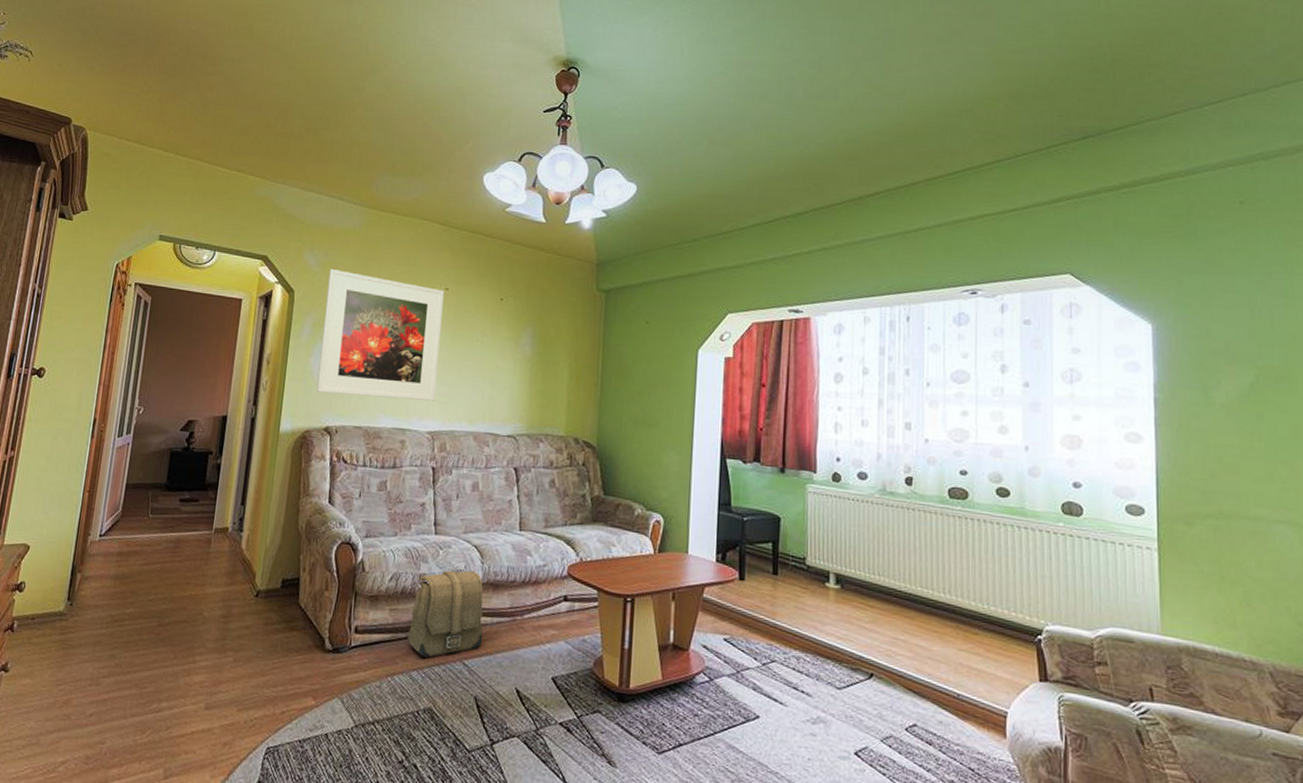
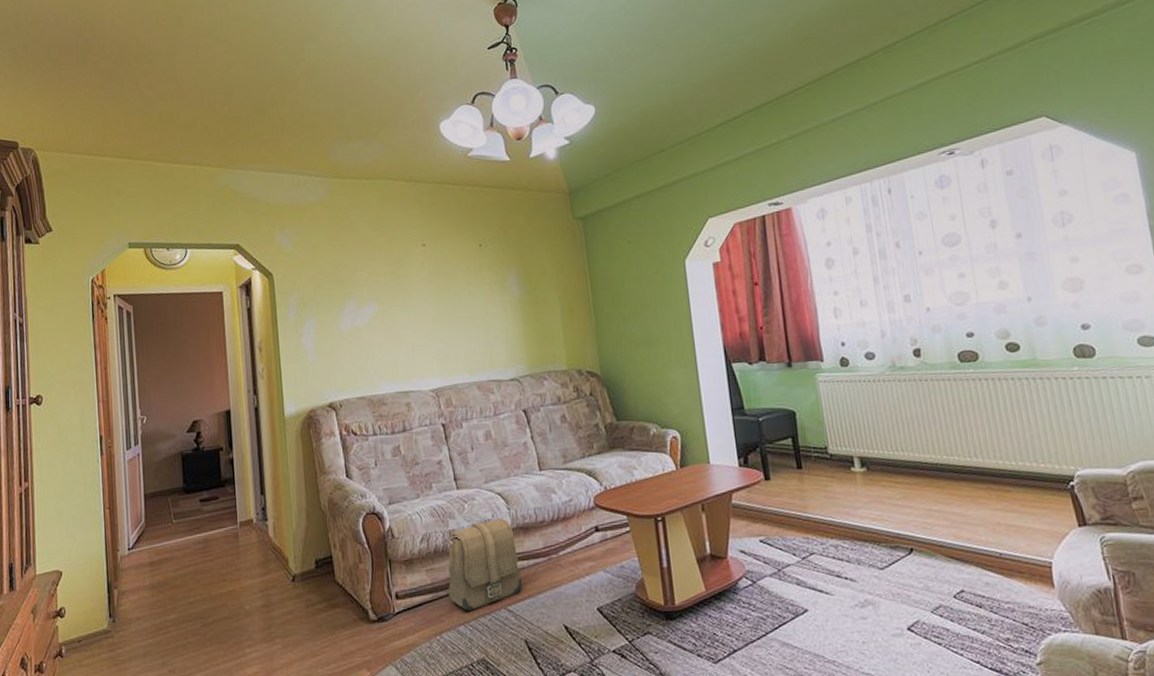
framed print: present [316,269,445,401] -> none [304,245,433,370]

